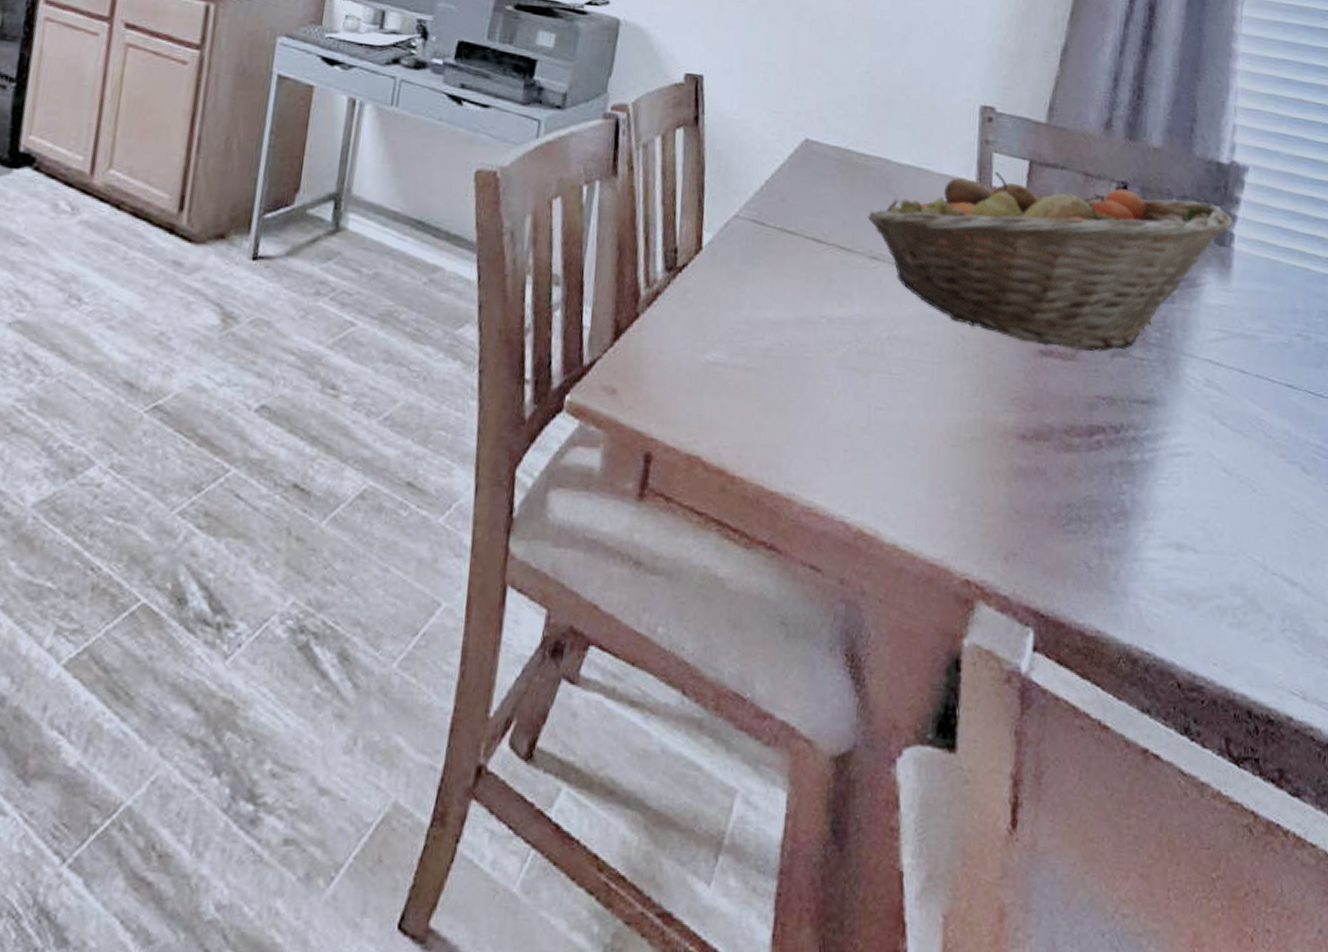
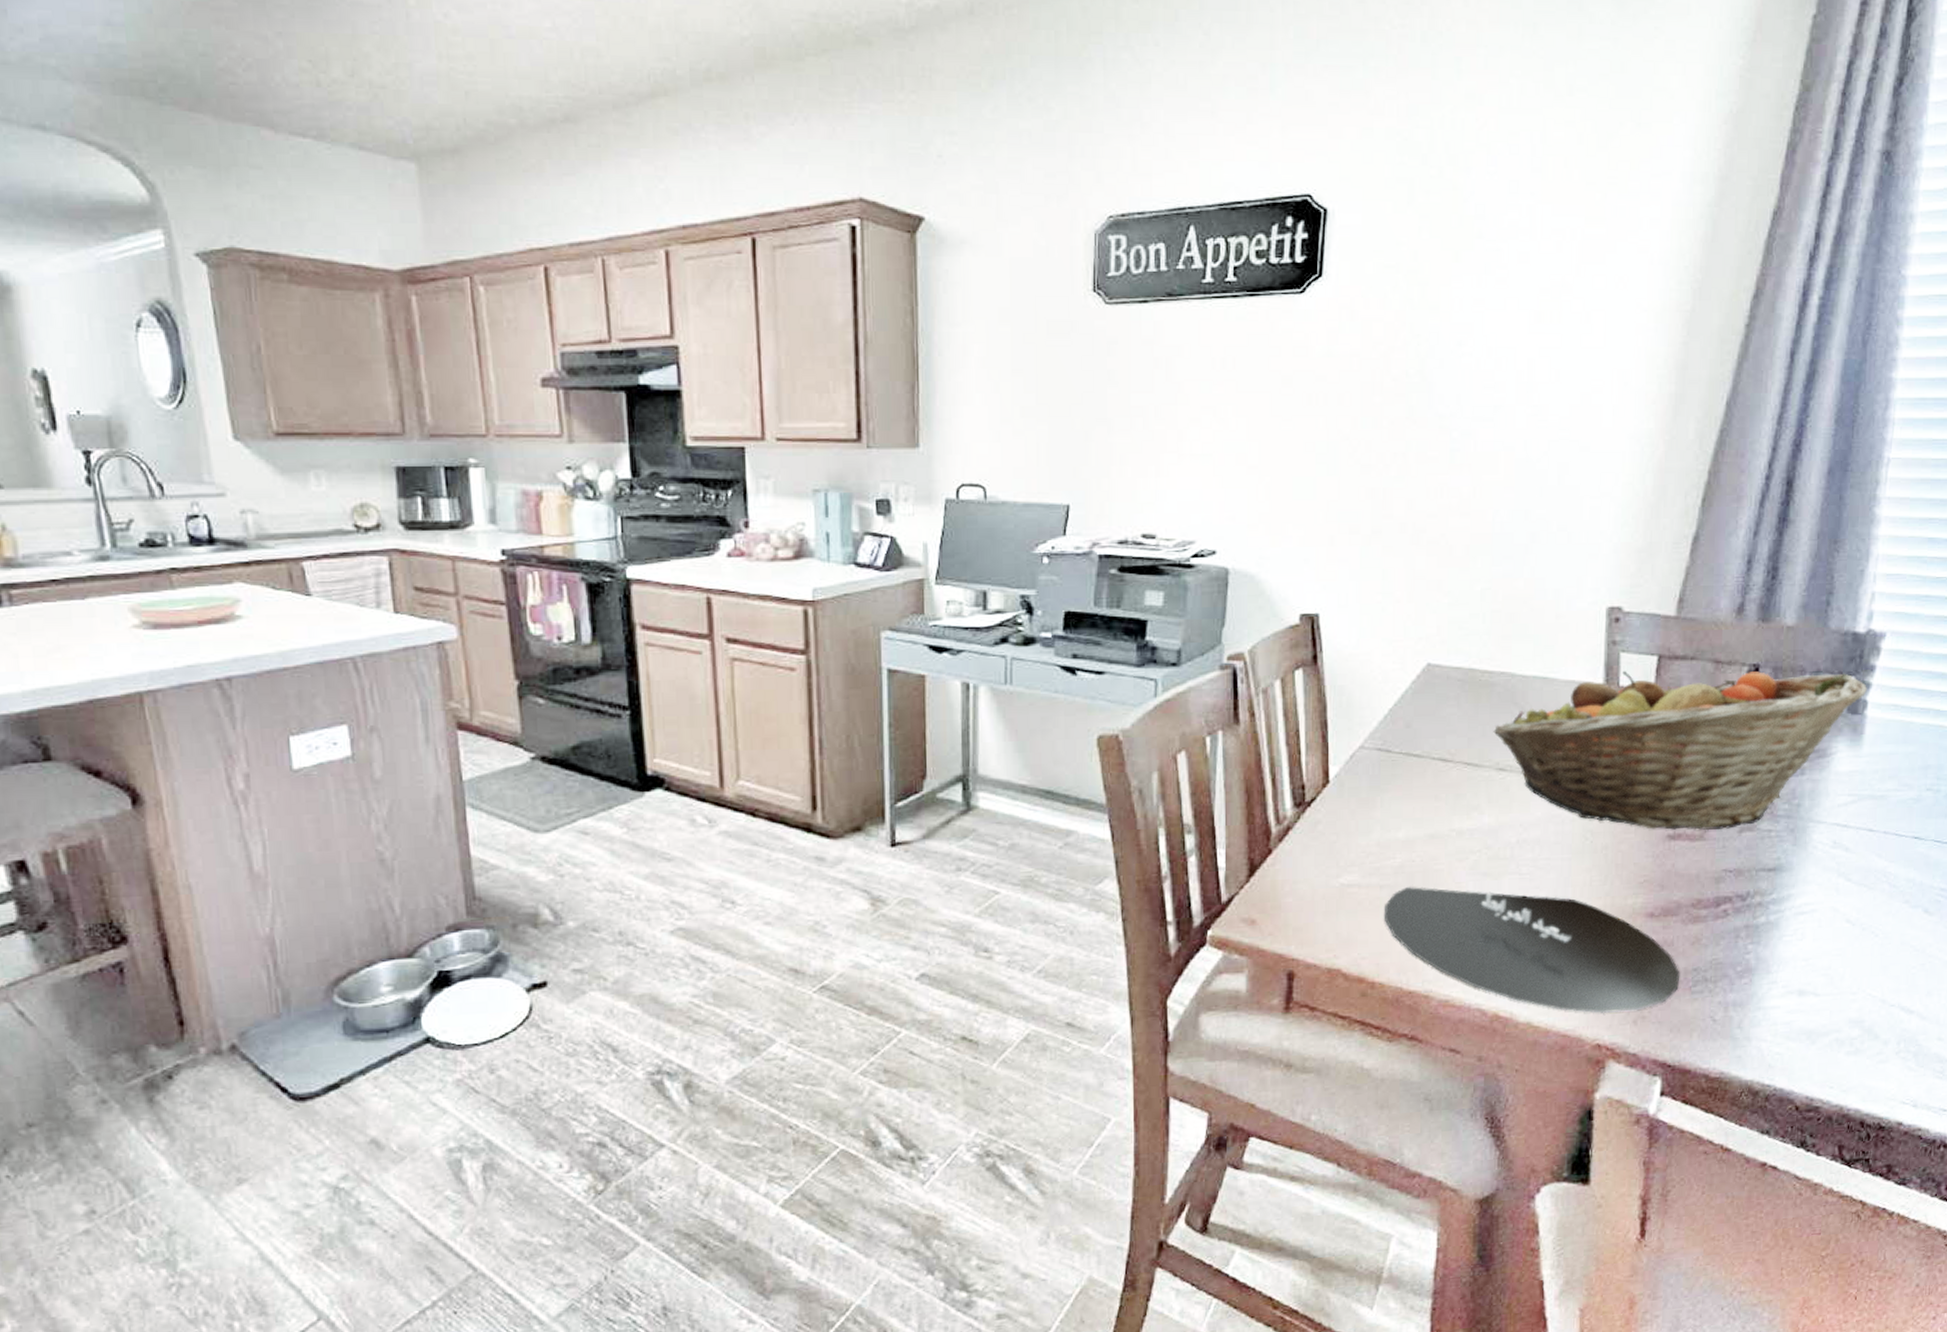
plate: none [749,373,1053,546] -> present [1385,887,1680,1013]

